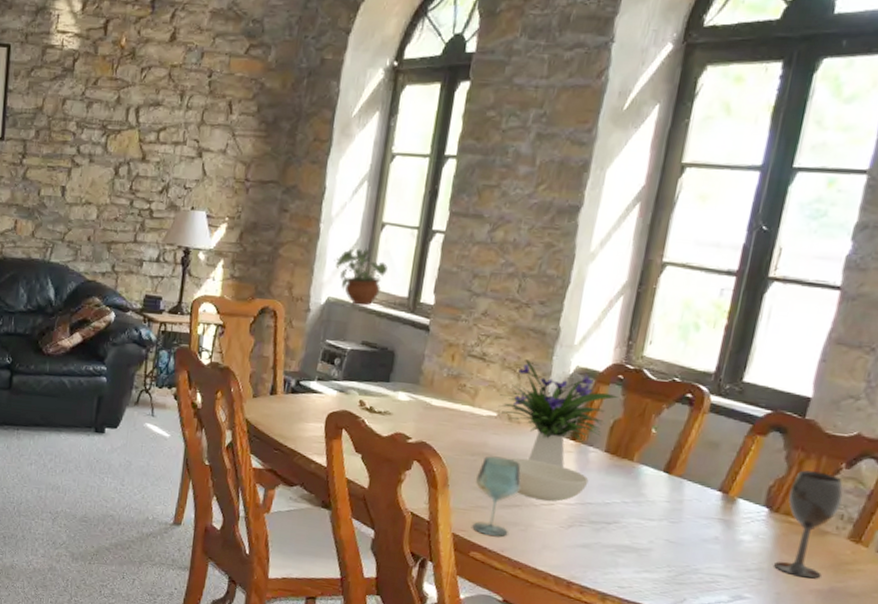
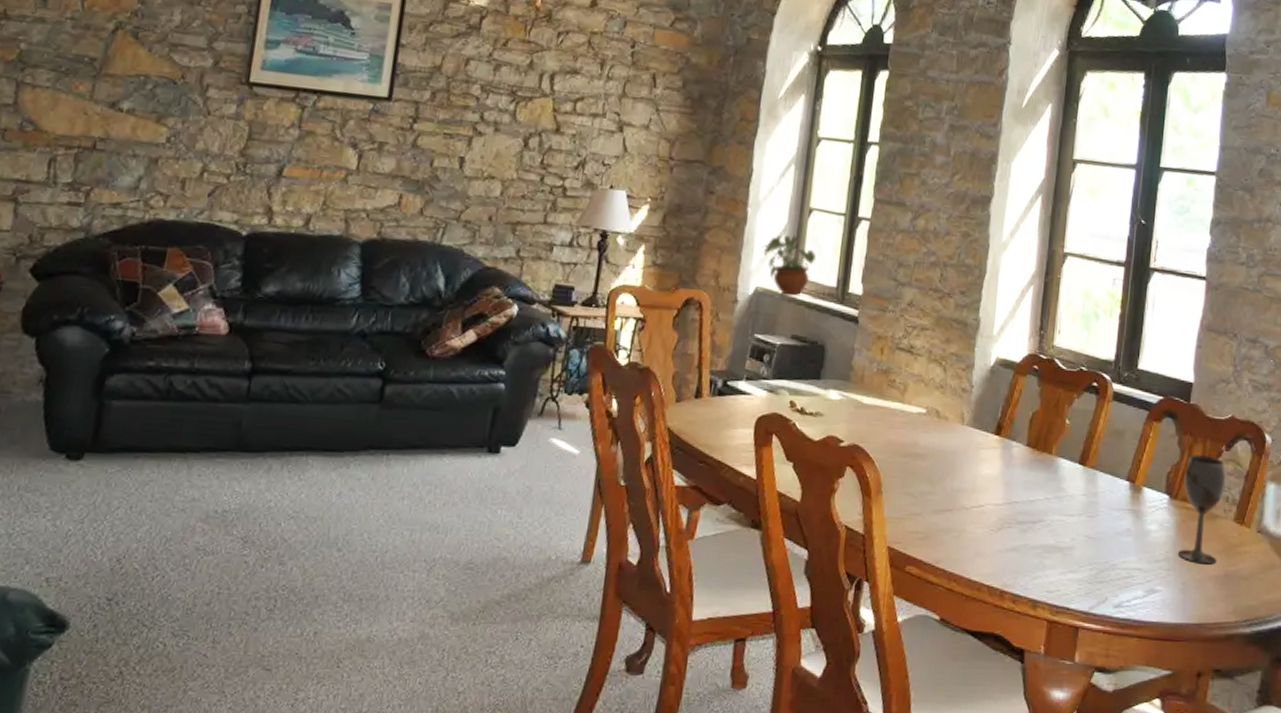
wine glass: present [472,456,522,537] -> none [907,457,952,546]
flower arrangement: present [498,359,618,468] -> none [927,351,1035,466]
bowl: present [509,458,589,502] -> none [939,457,1014,503]

